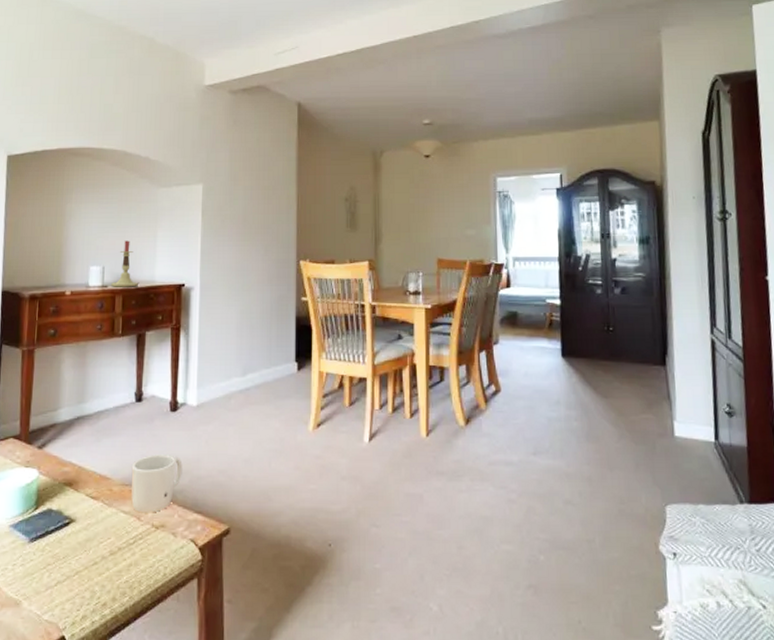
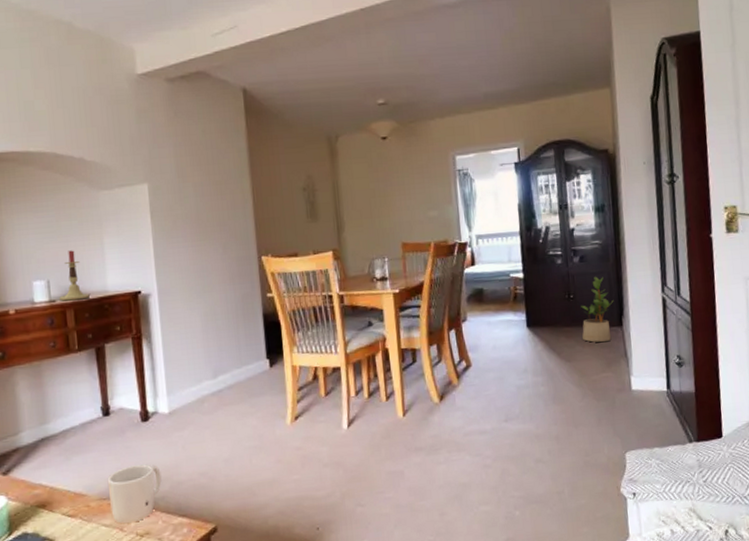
potted plant: none [621,310,657,381] -> present [581,276,614,343]

